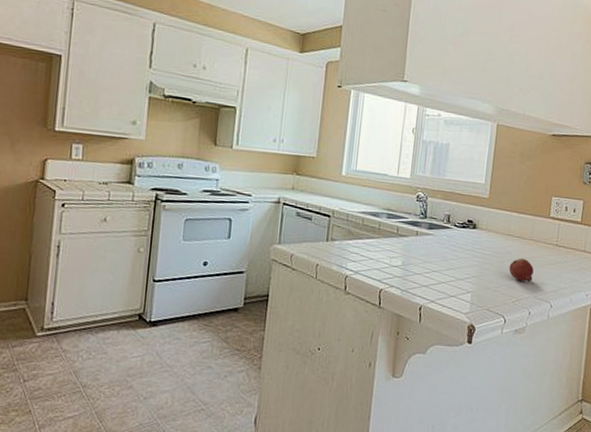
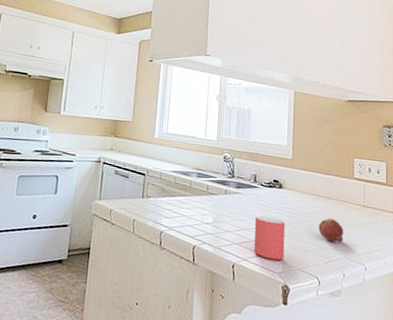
mug: none [443,256,477,301] -> present [254,215,286,261]

